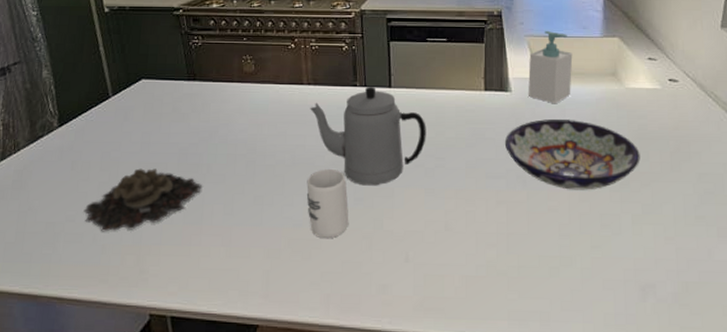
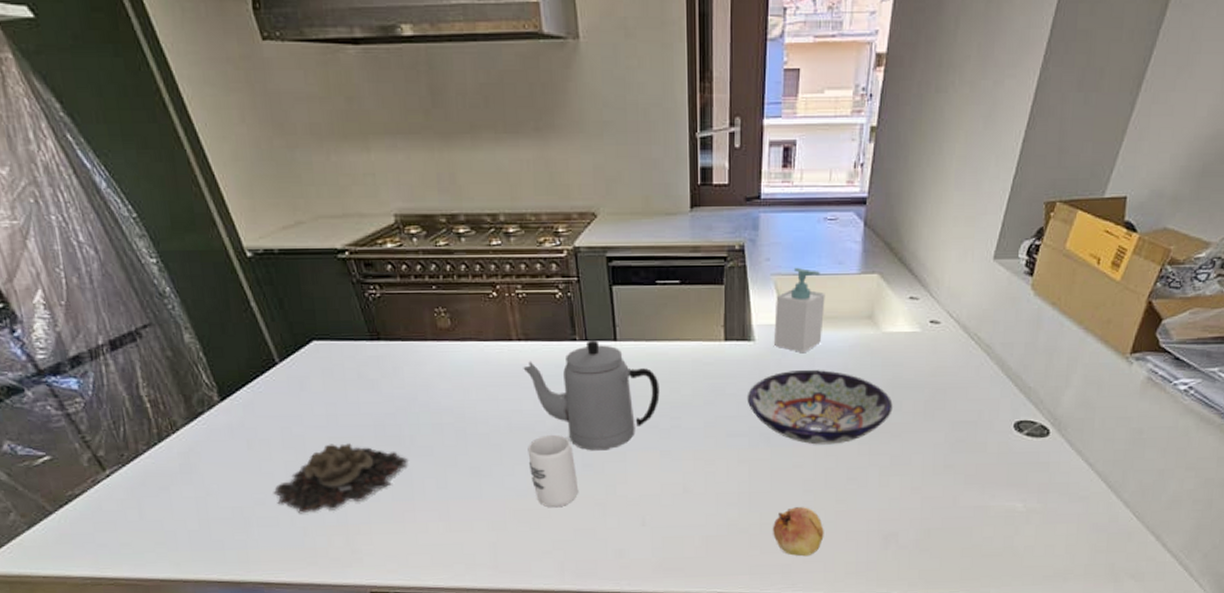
fruit: none [531,251,581,304] -> present [773,507,824,557]

